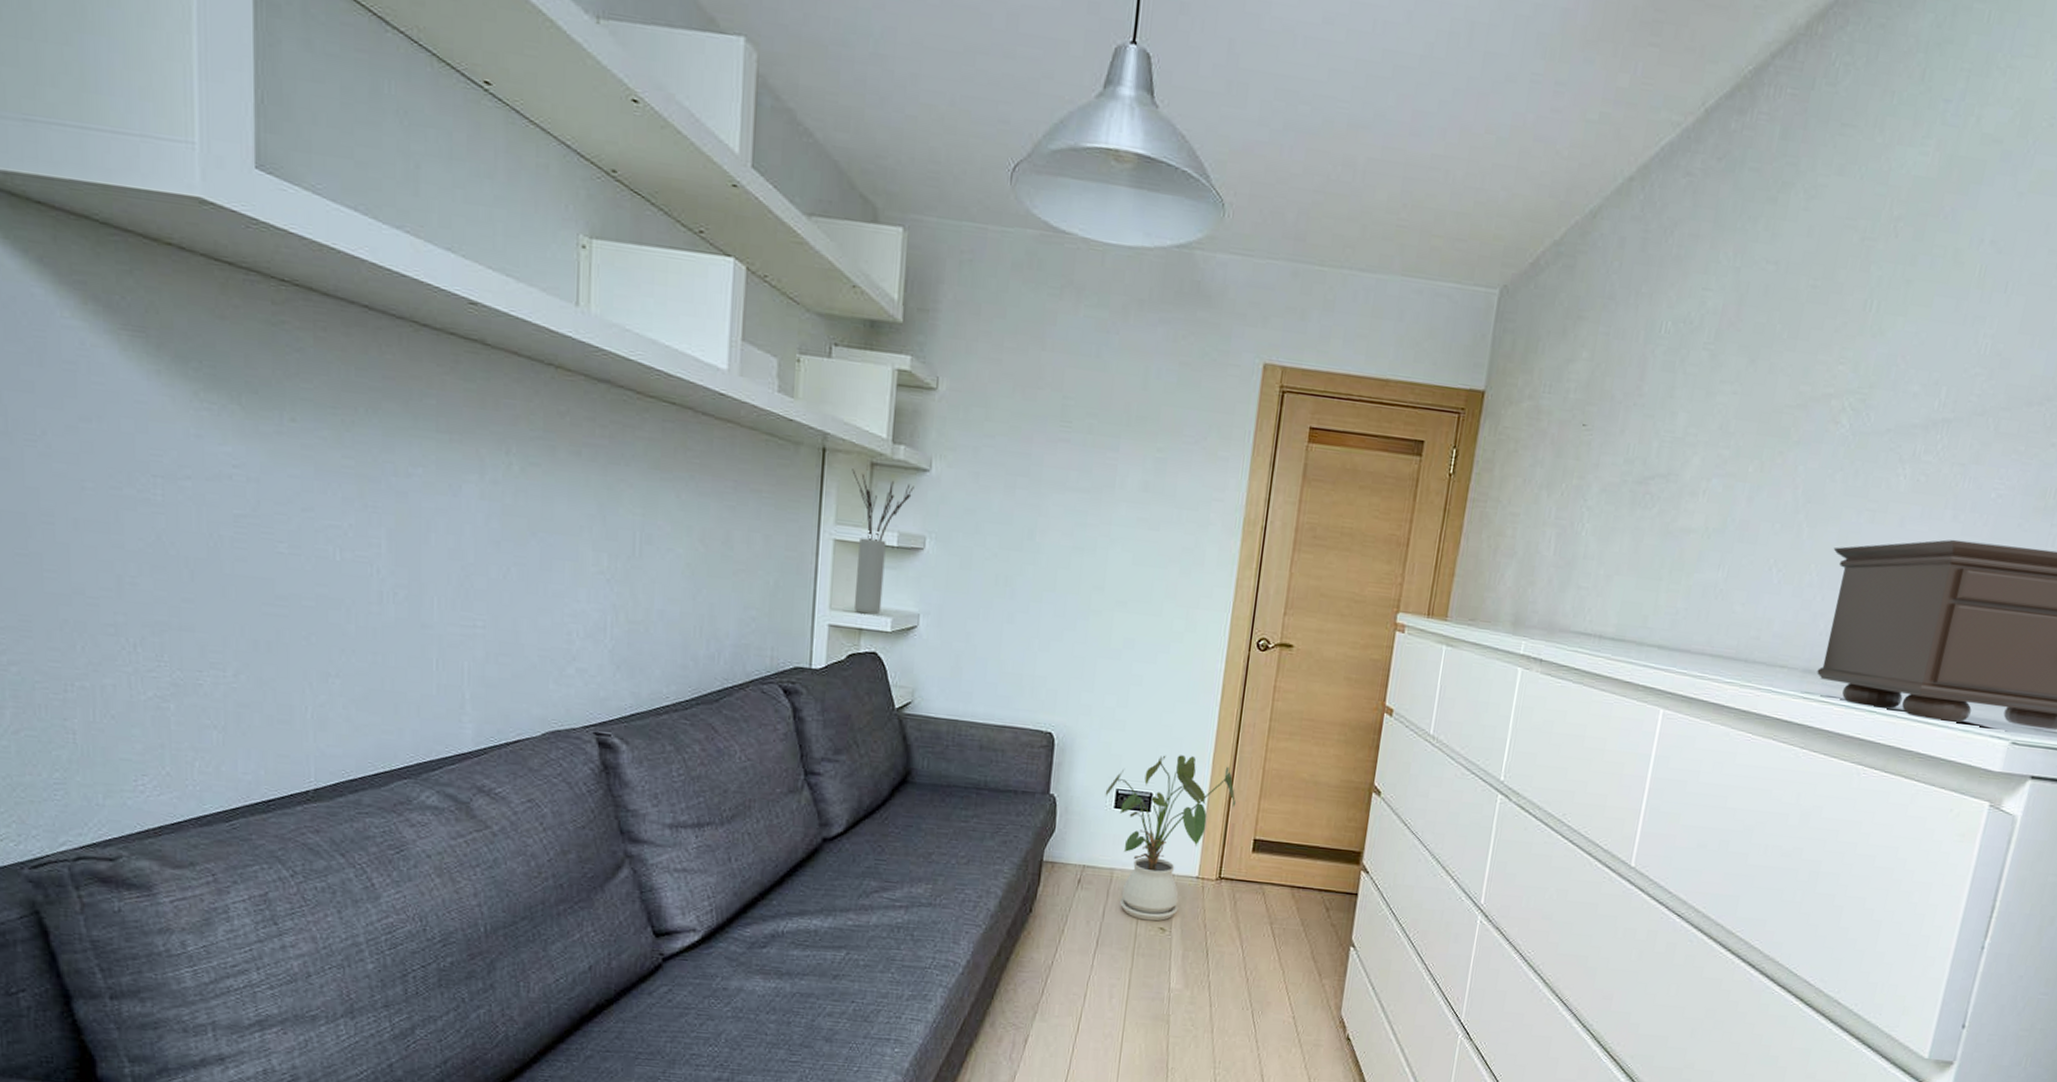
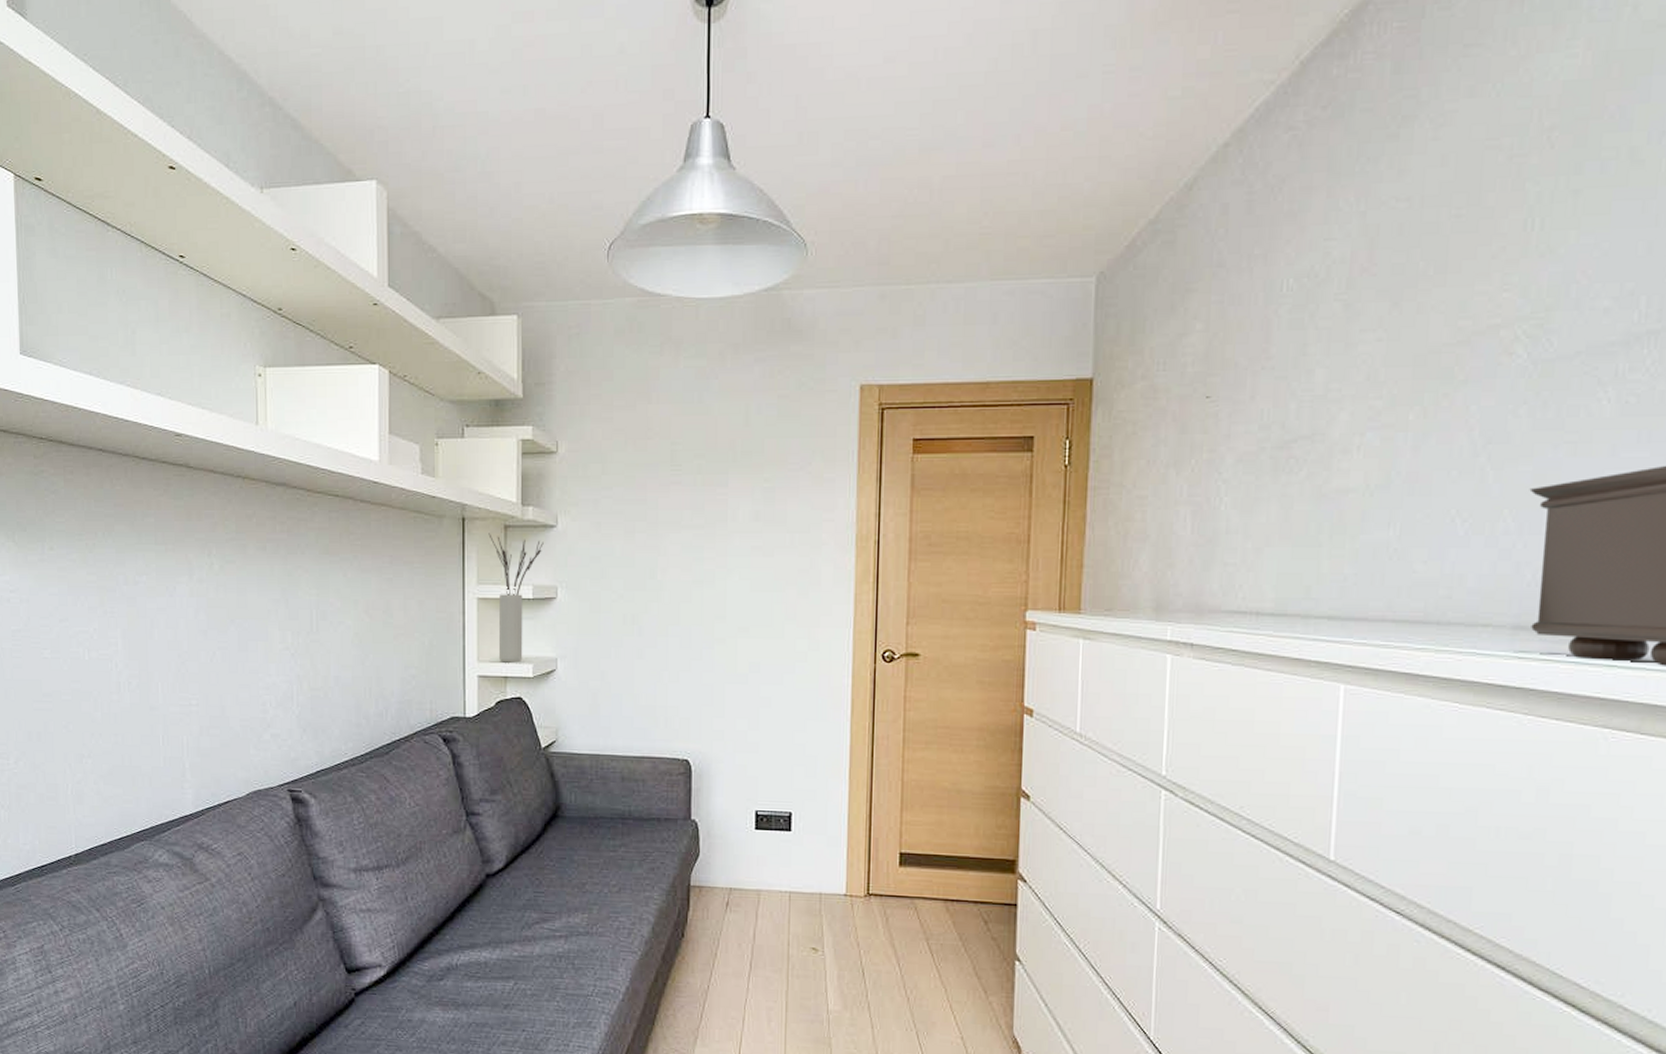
house plant: present [1105,755,1237,921] -> none [745,772,878,942]

